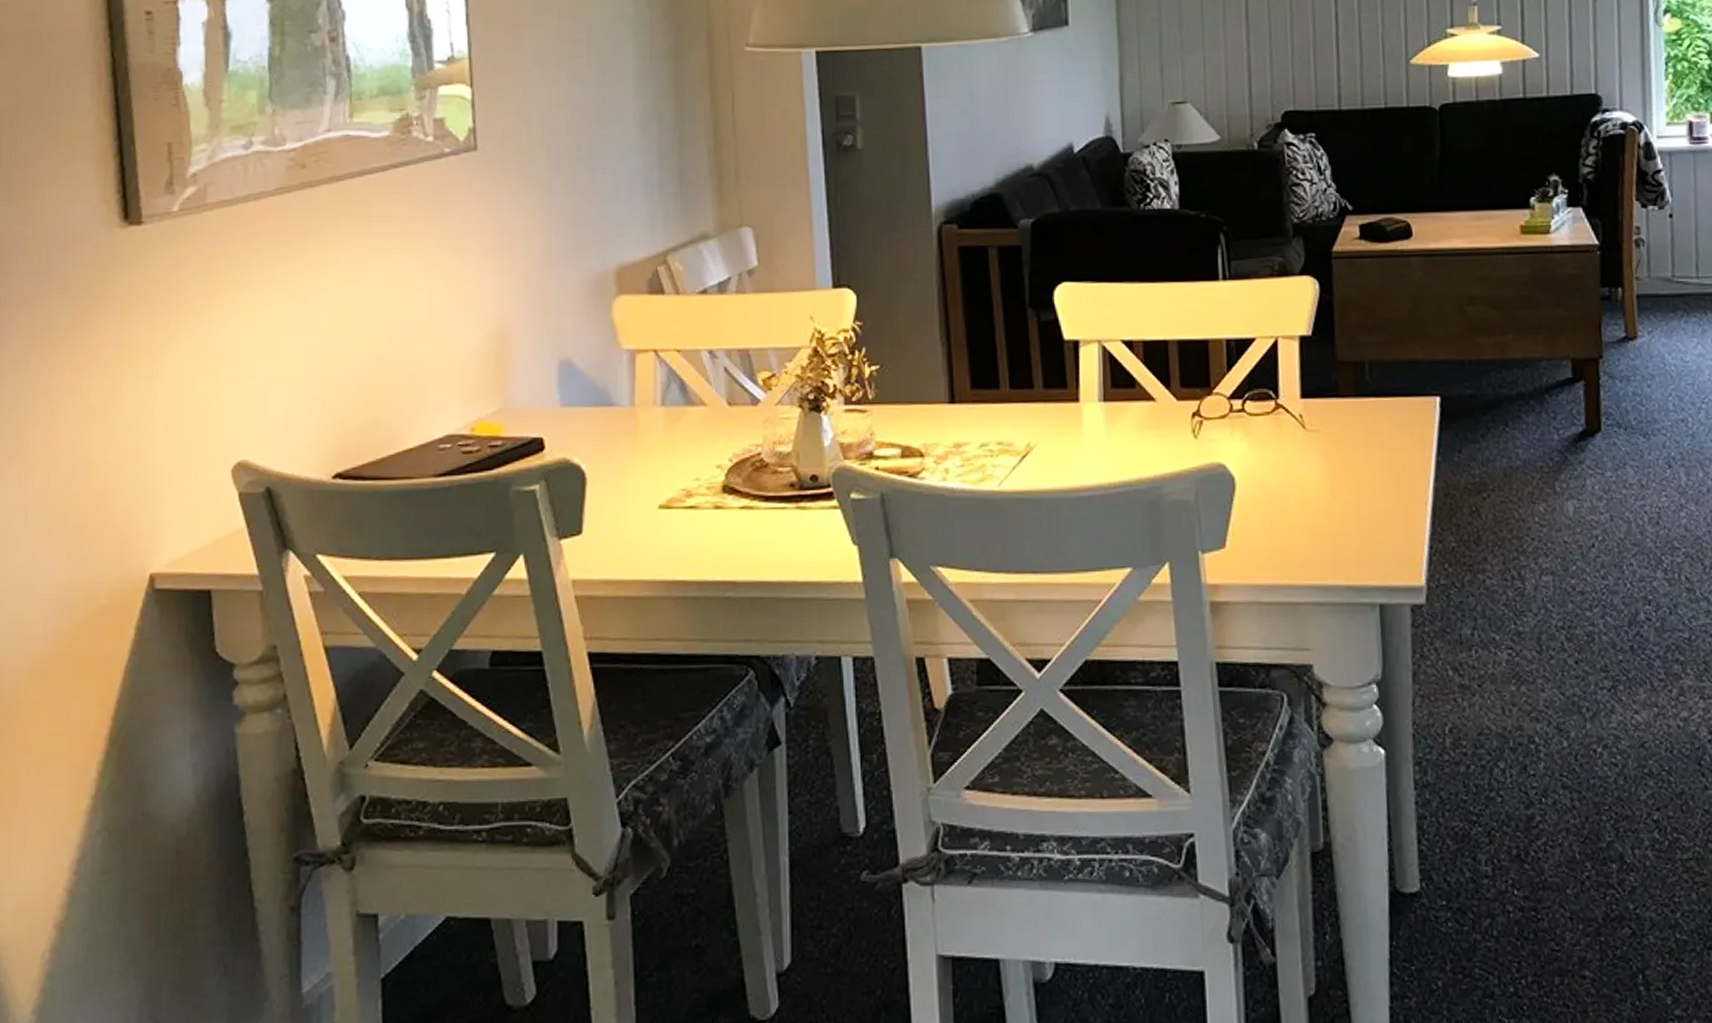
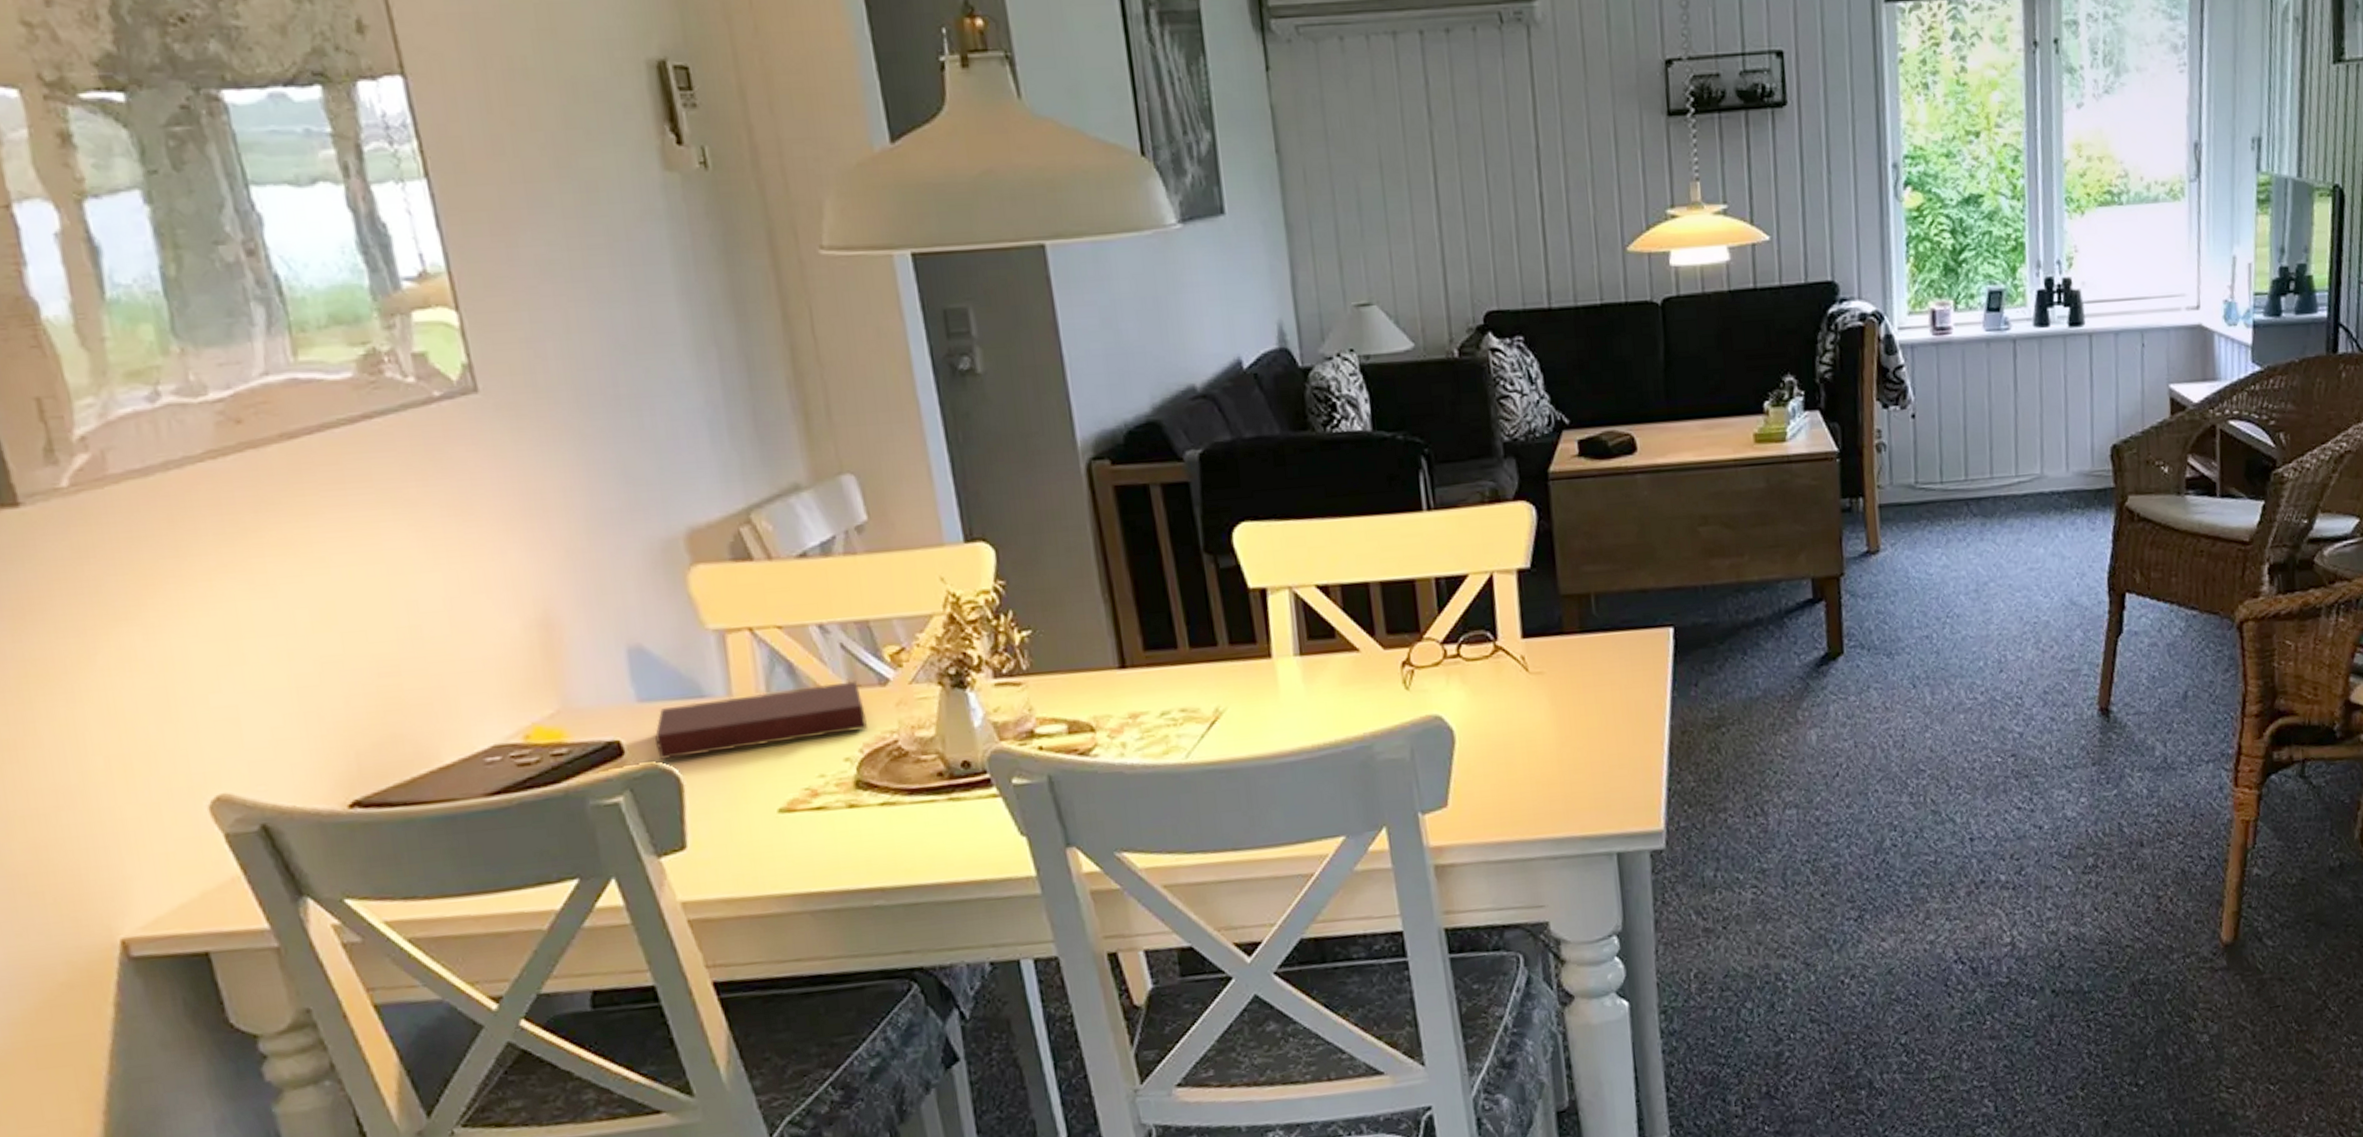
notebook: none [569,400,738,457] -> present [655,681,867,760]

